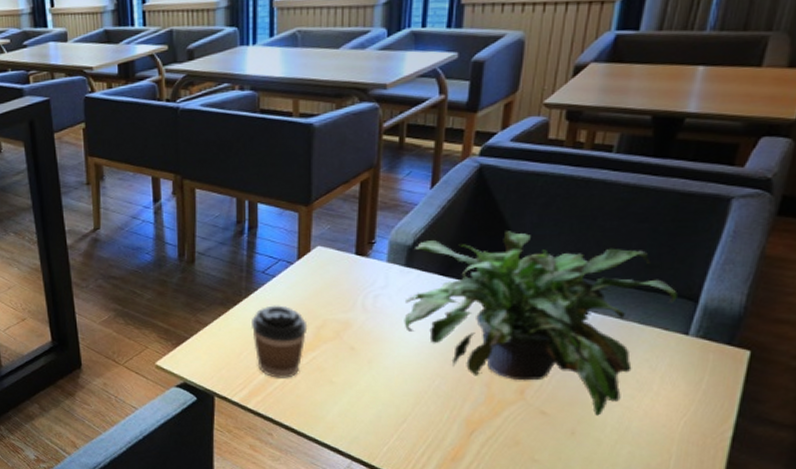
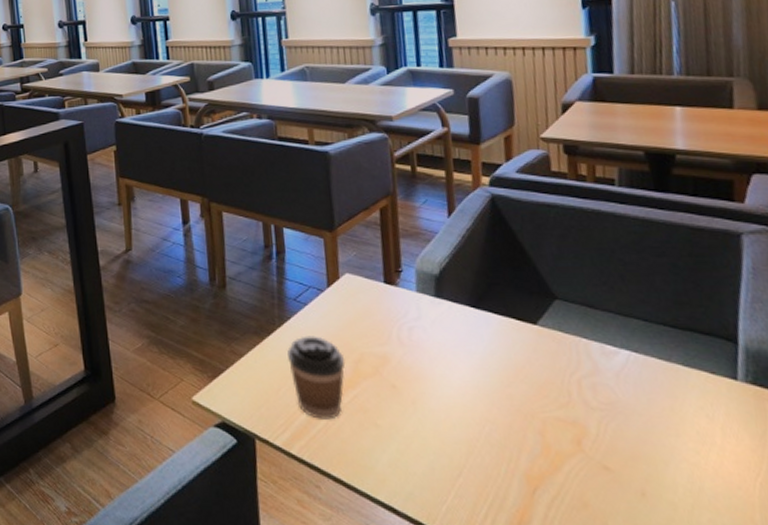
potted plant: present [404,231,679,416] -> none [441,262,717,473]

